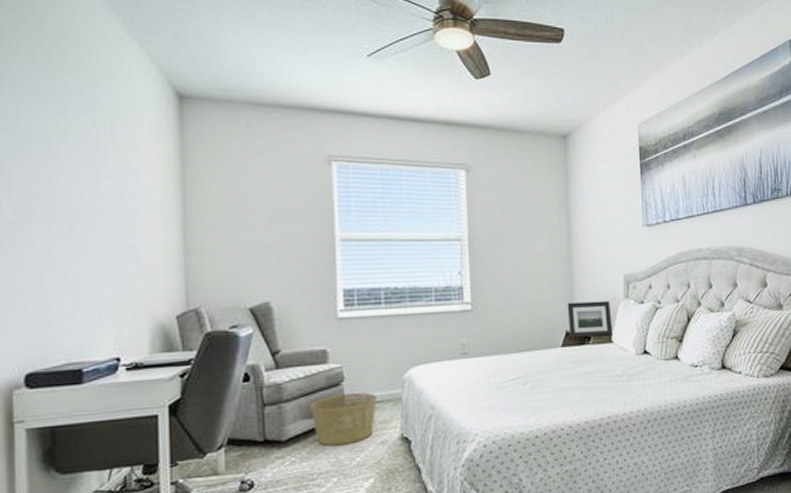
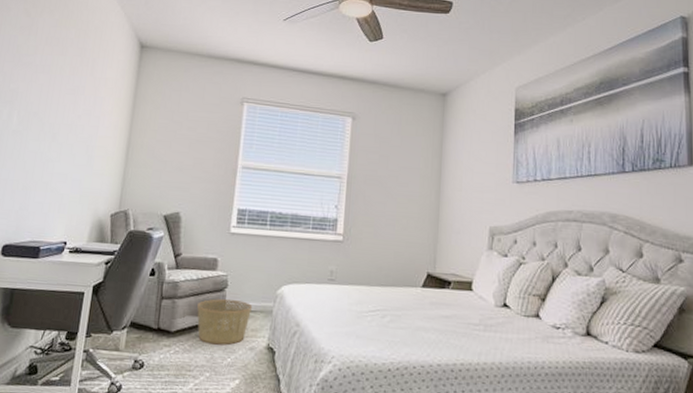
picture frame: present [567,300,613,338] -> none [430,246,474,284]

